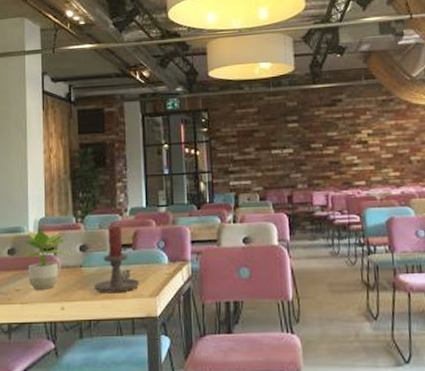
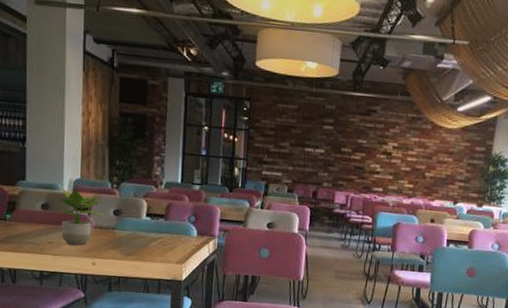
candle holder: present [93,225,140,294] -> none [124,195,169,257]

